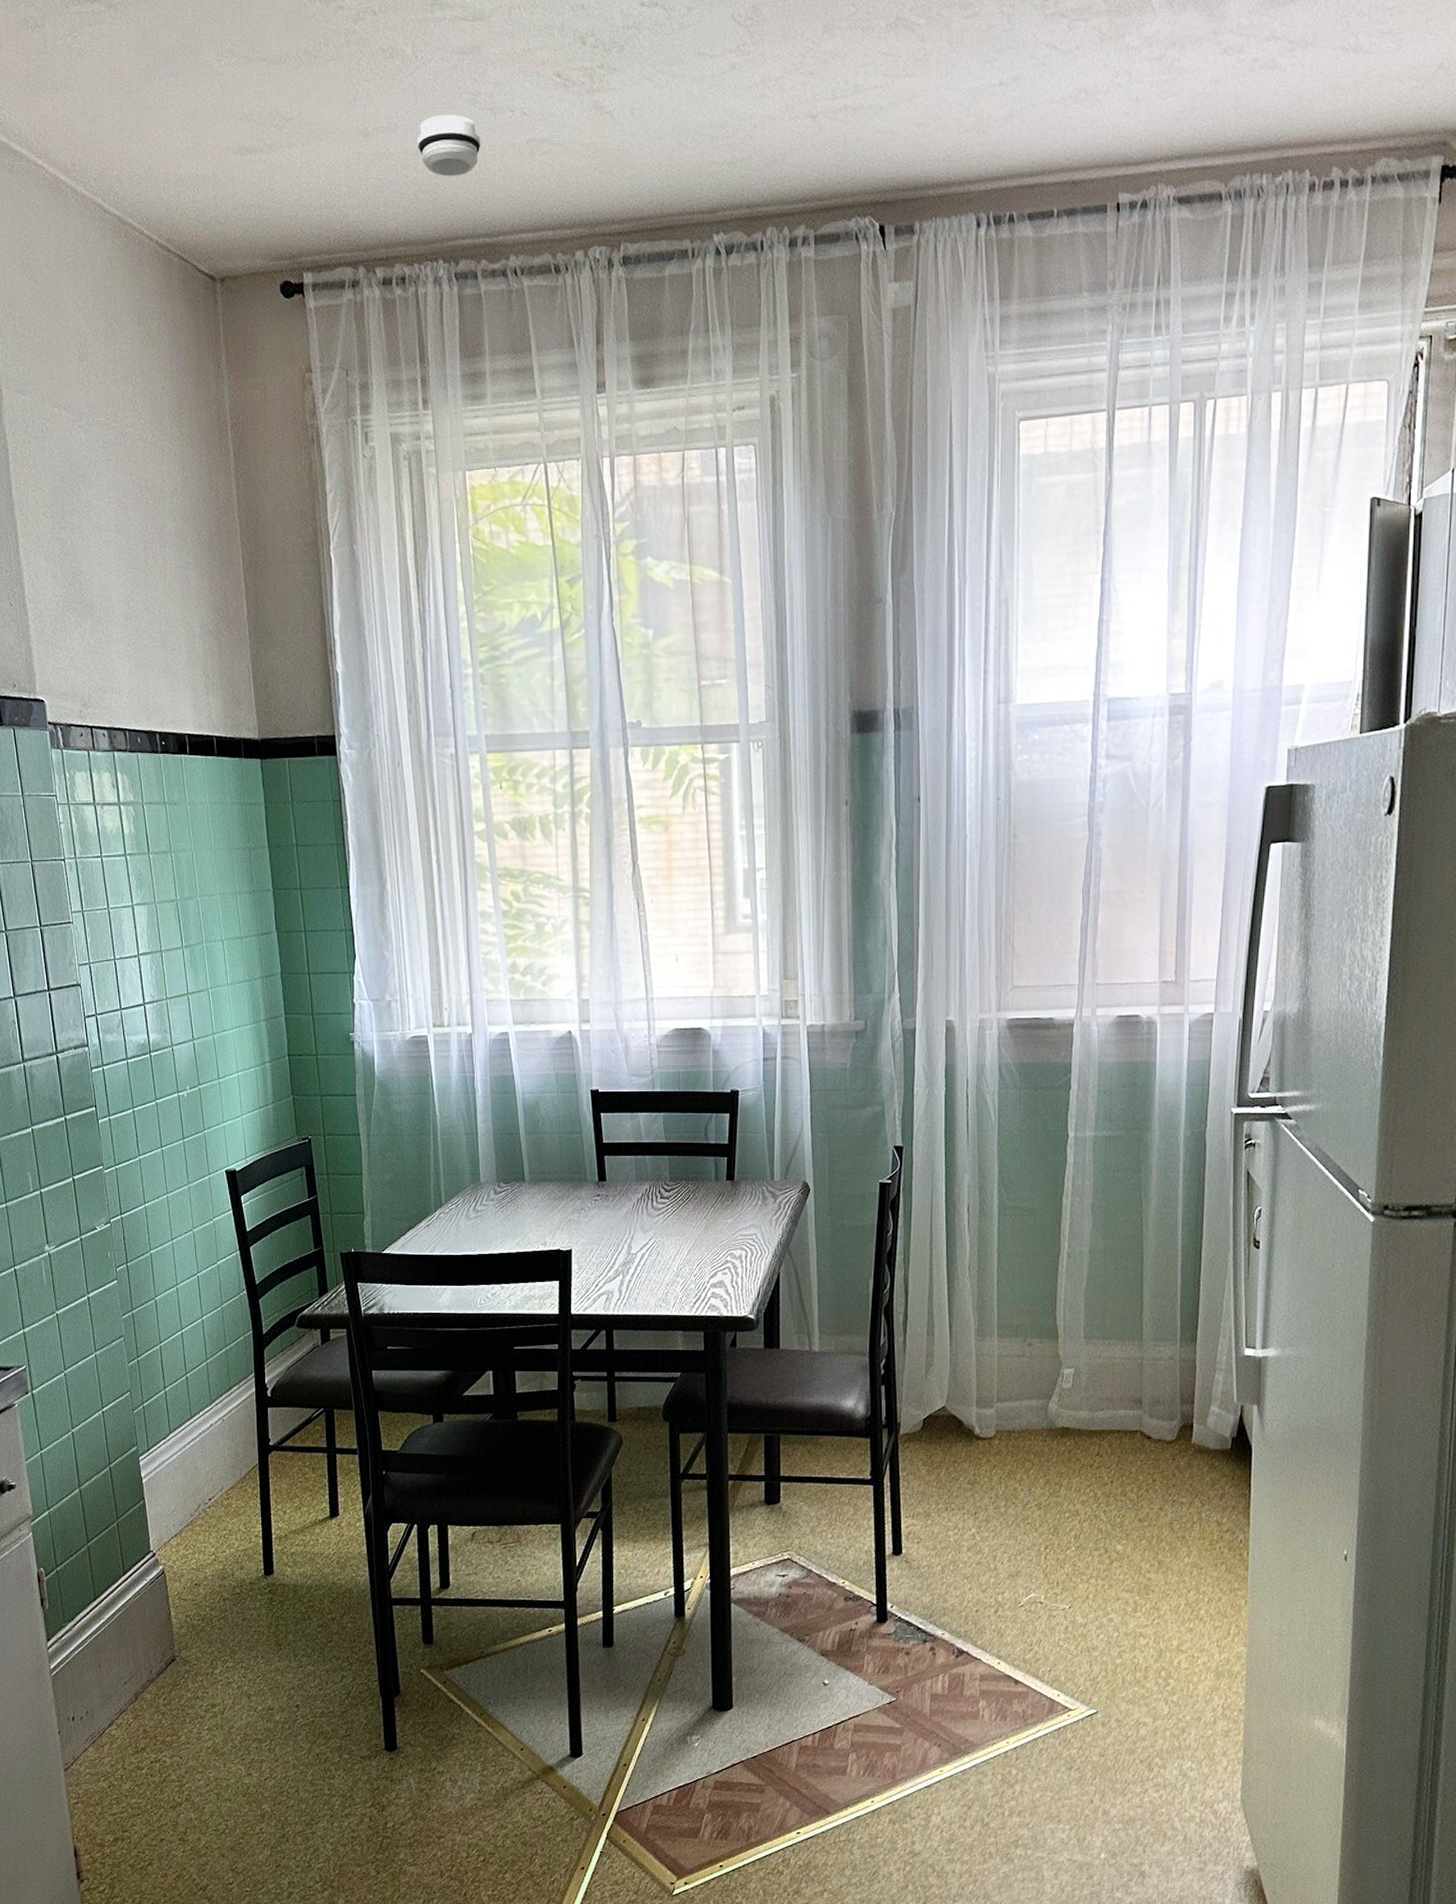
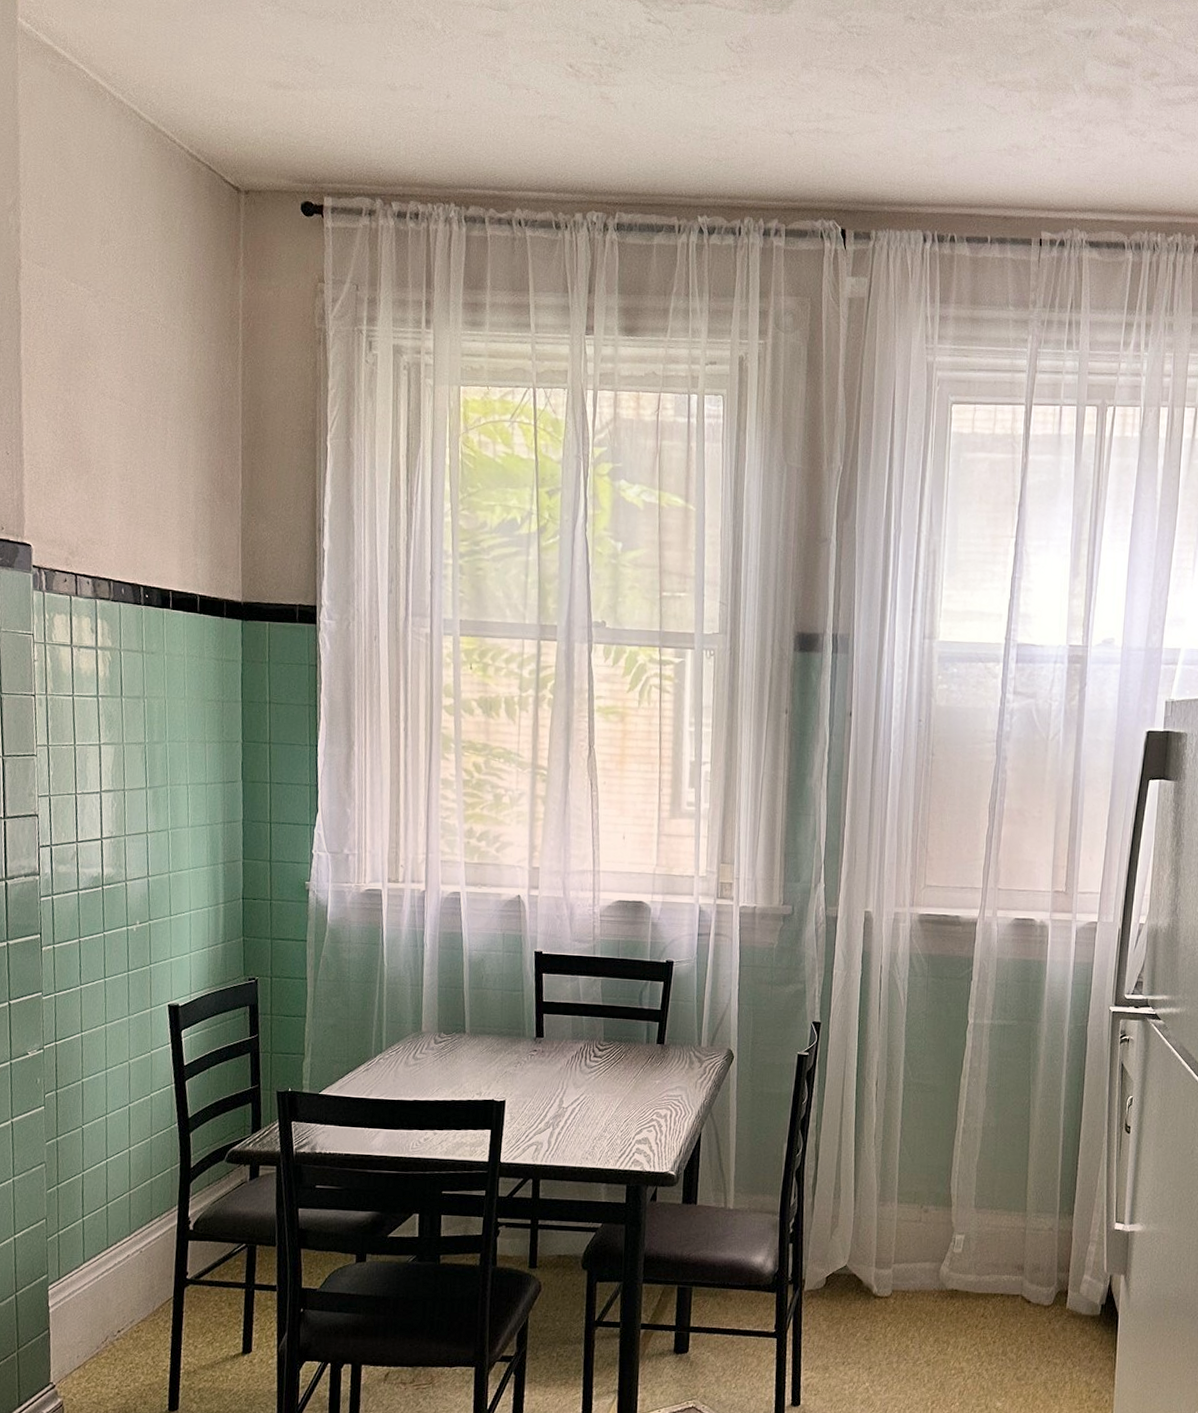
smoke detector: present [418,114,481,177] -> none [439,82,498,136]

